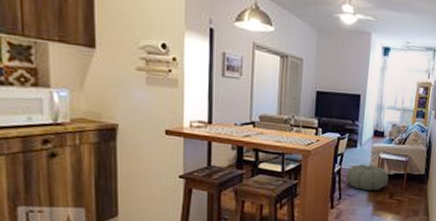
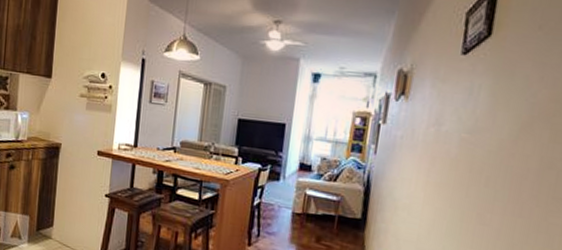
pouf: present [345,164,389,191] -> none [265,199,316,232]

